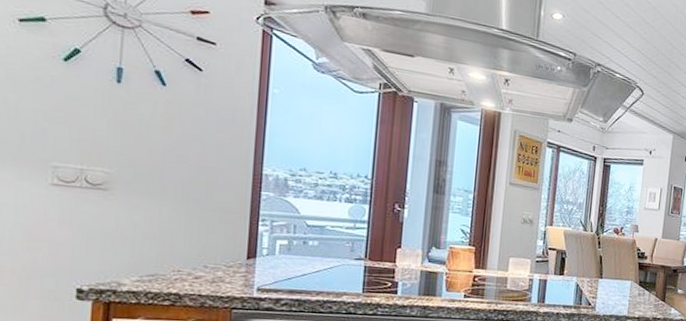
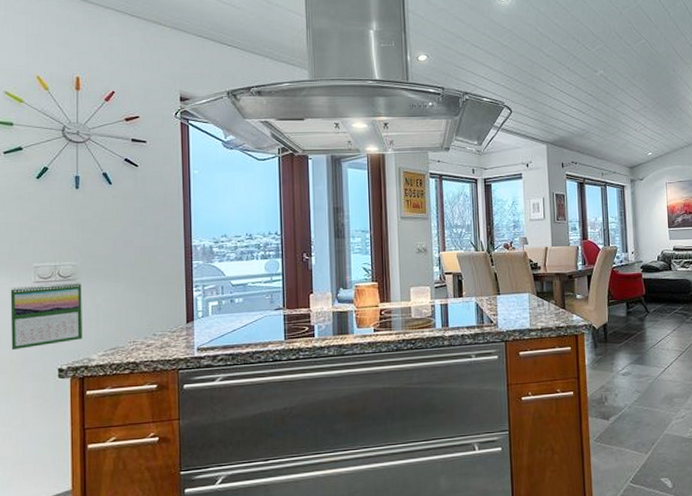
calendar: none [14,186,116,261] -> present [10,282,83,351]

